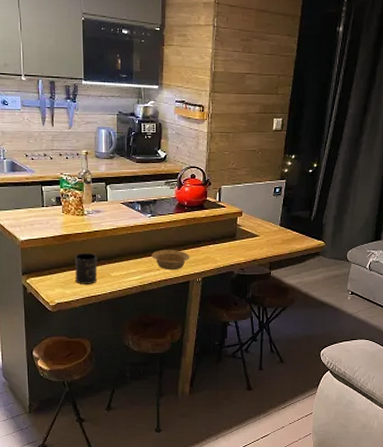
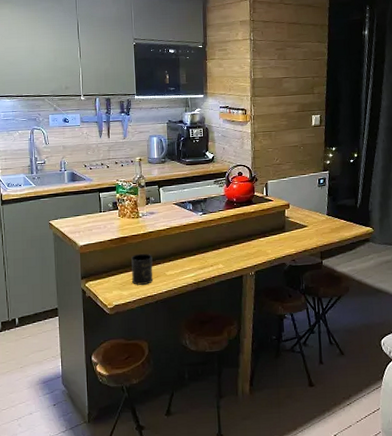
bowl: present [151,250,190,270] -> none [204,245,242,266]

